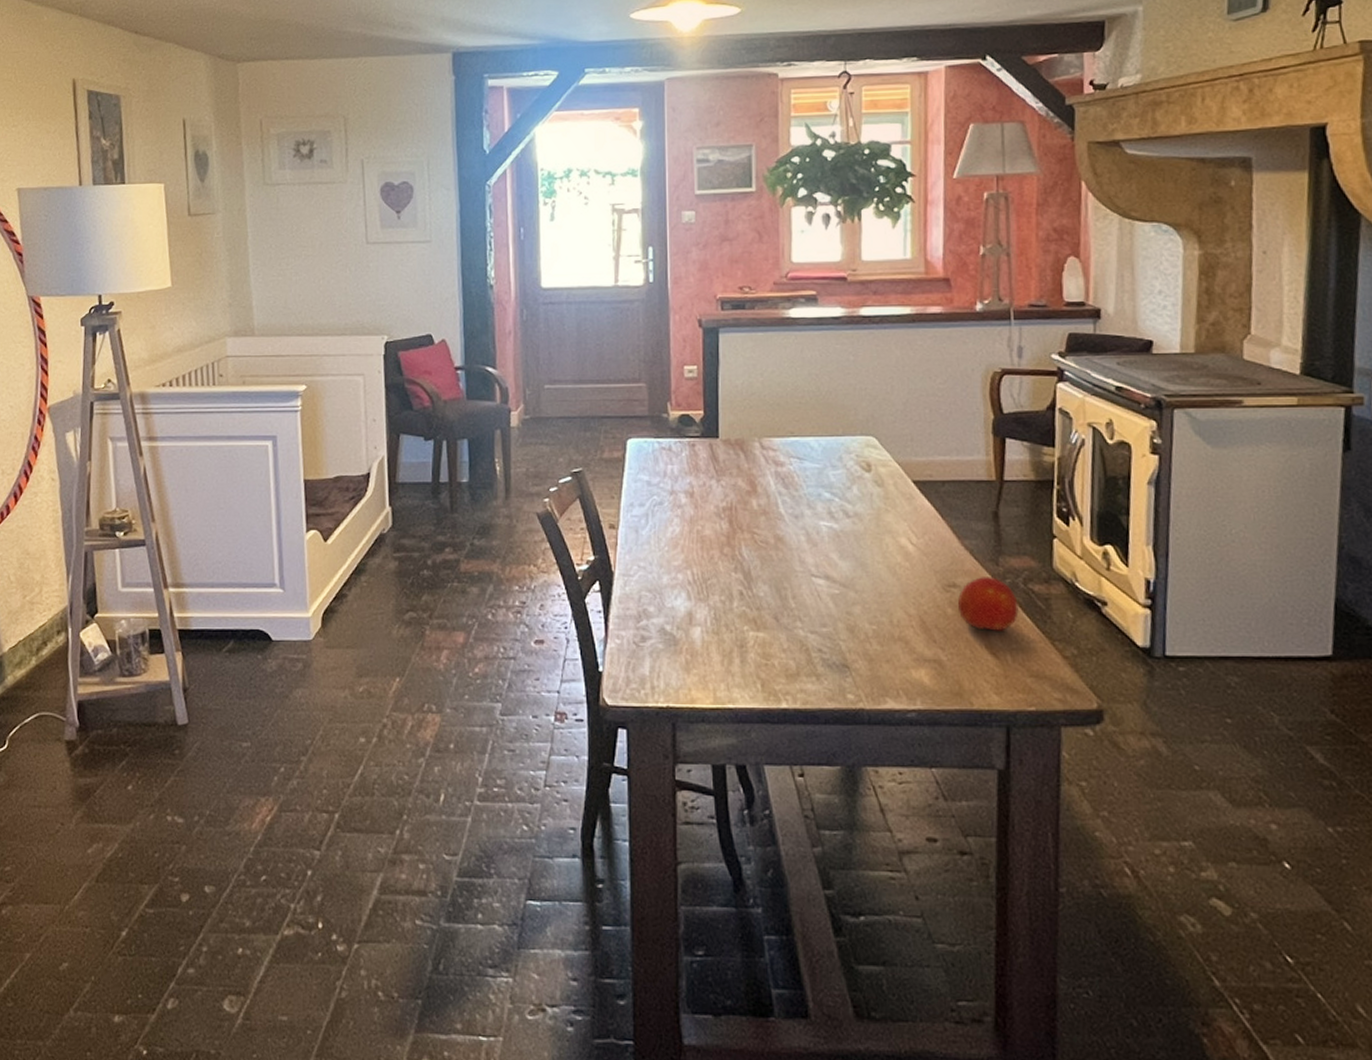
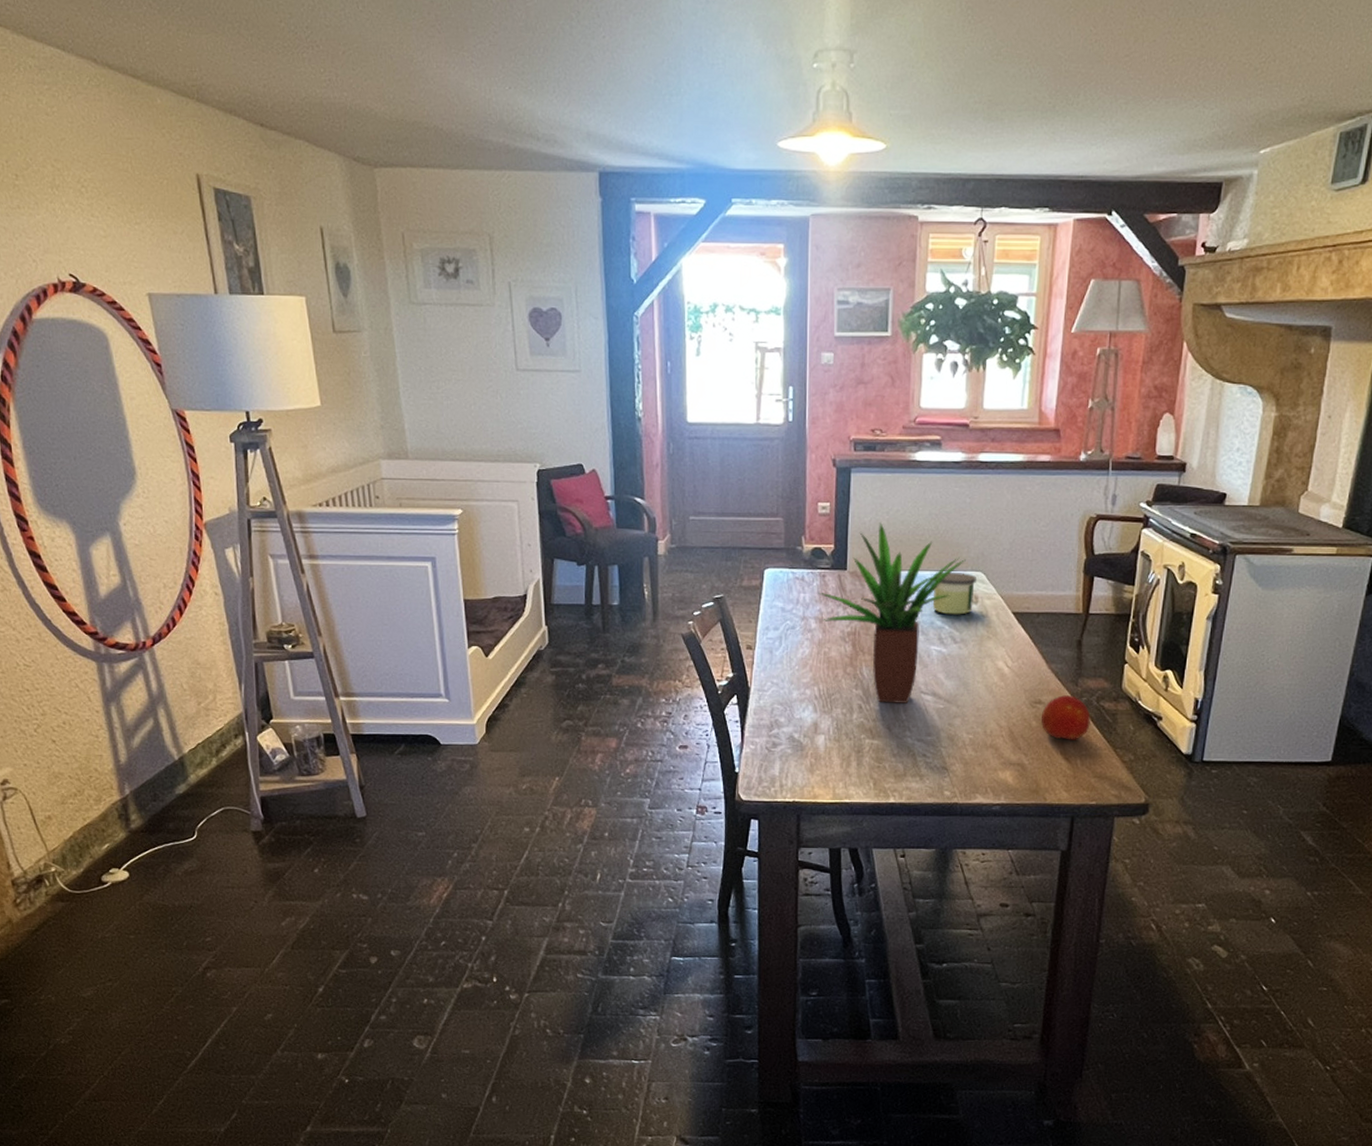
potted plant: none [686,385,854,589] -> present [817,522,966,703]
candle: none [817,436,867,485] -> present [932,571,976,615]

